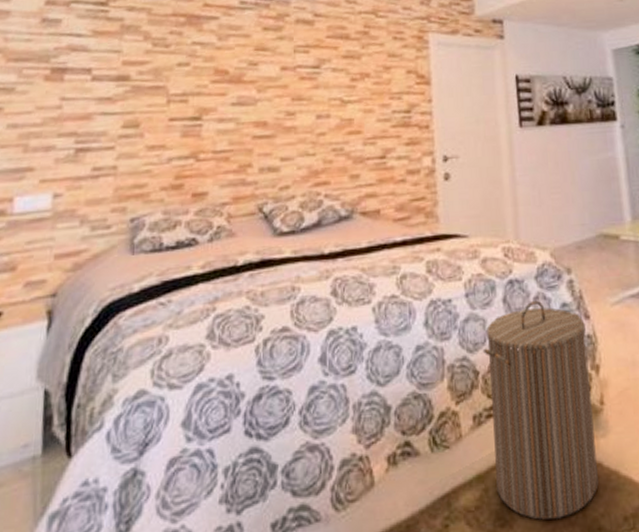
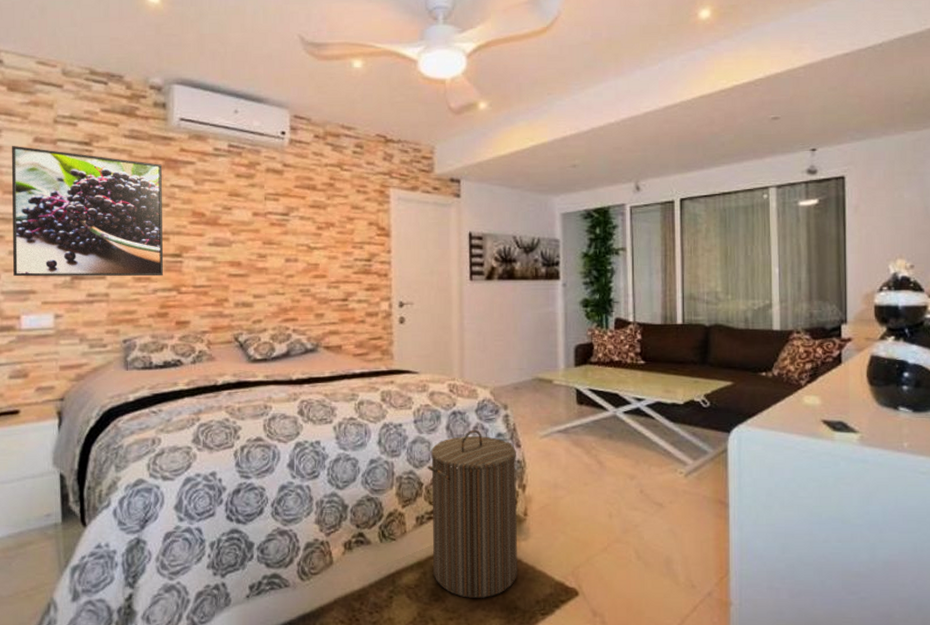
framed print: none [10,10,183,153] -> present [12,146,164,277]

